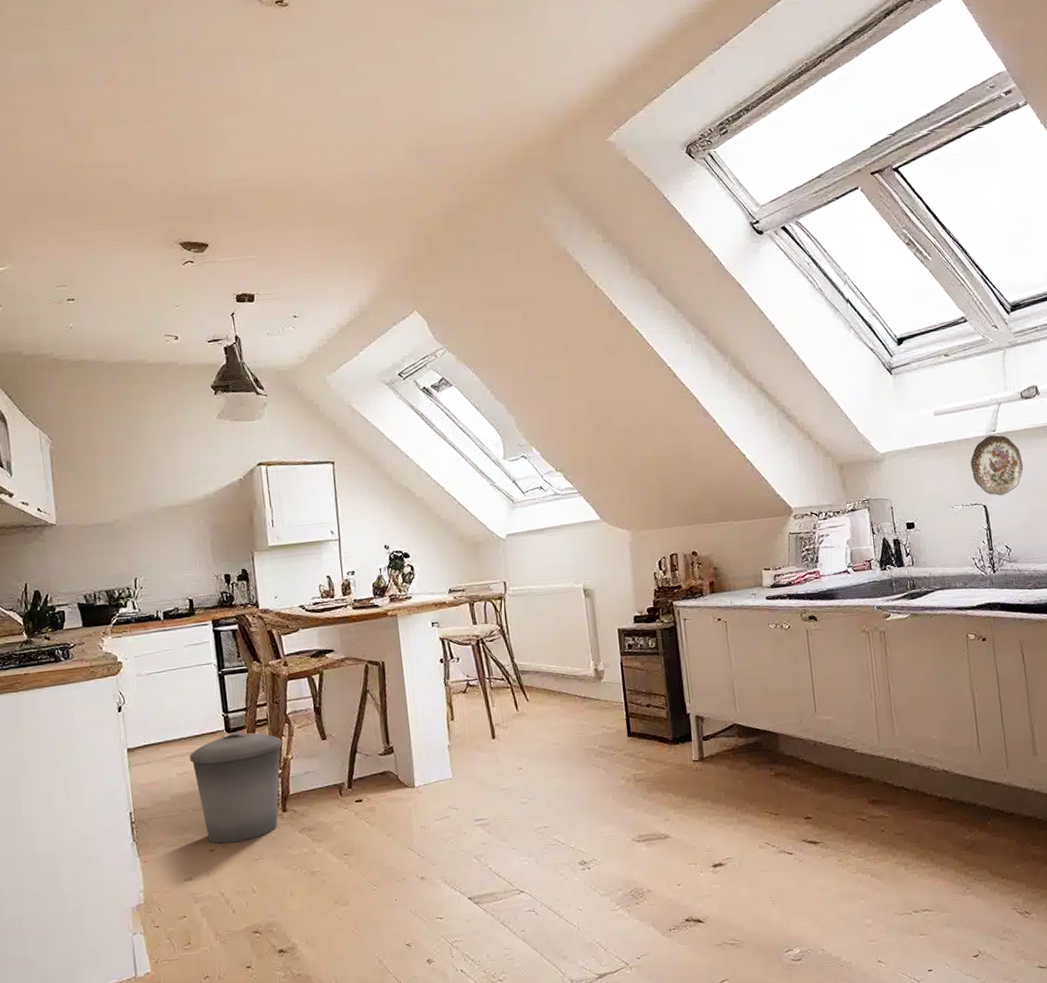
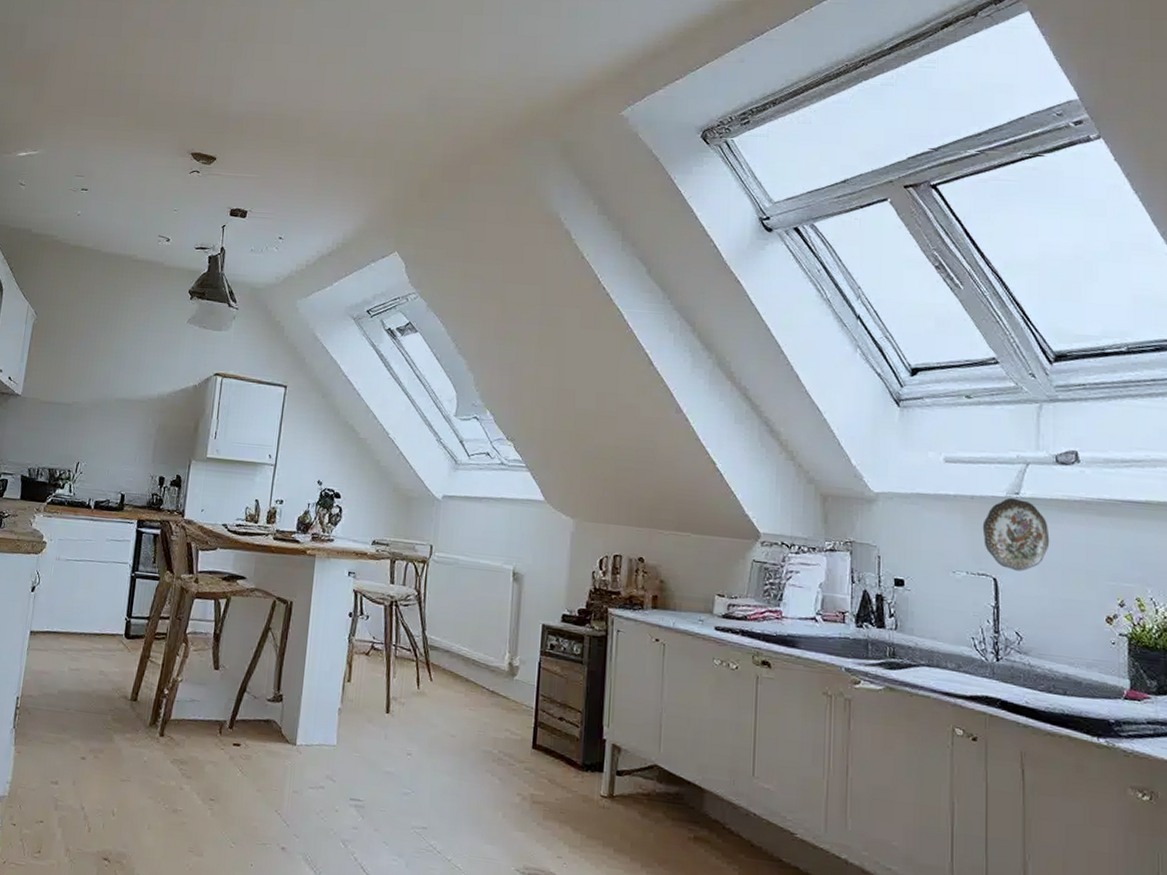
trash can: present [189,731,282,844] -> none [83,639,176,757]

